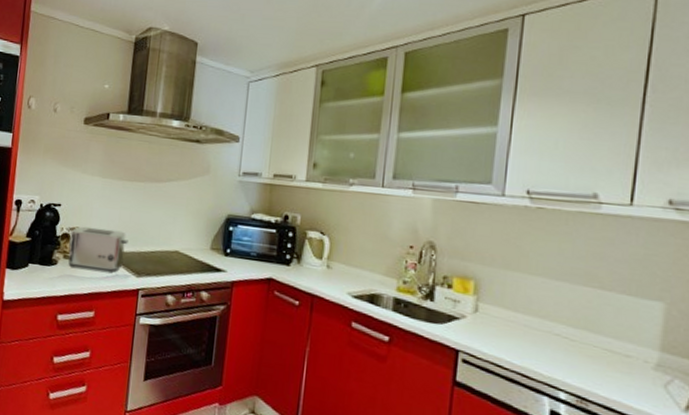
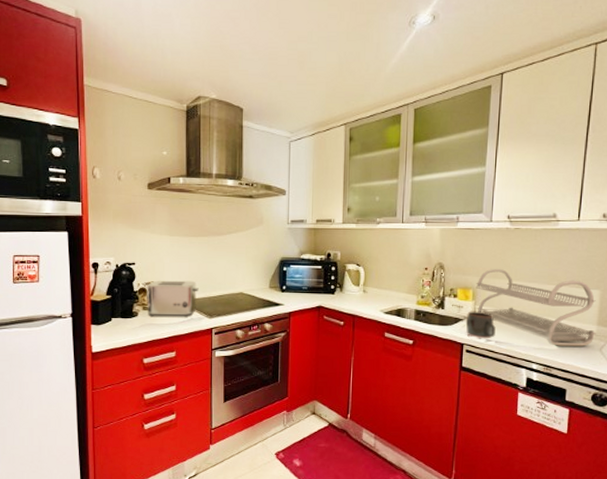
mug: none [463,308,506,349] -> present [465,311,496,339]
dish rack: none [479,256,659,379] -> present [476,269,596,347]

